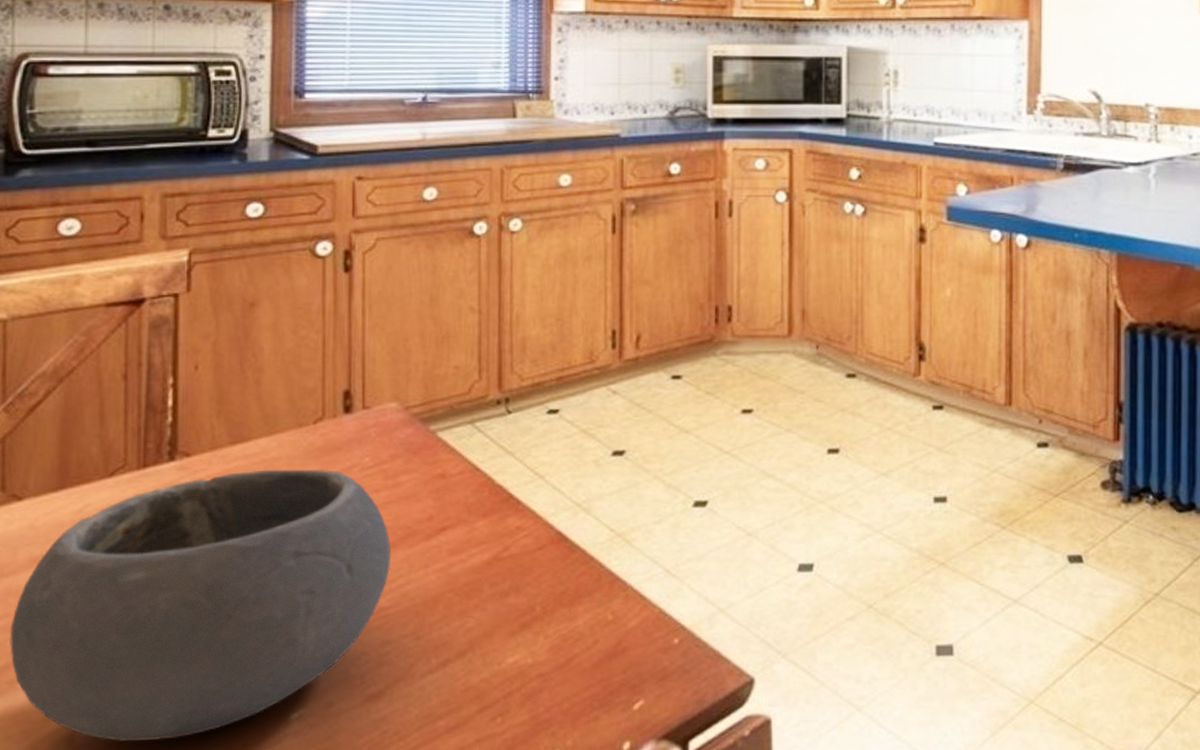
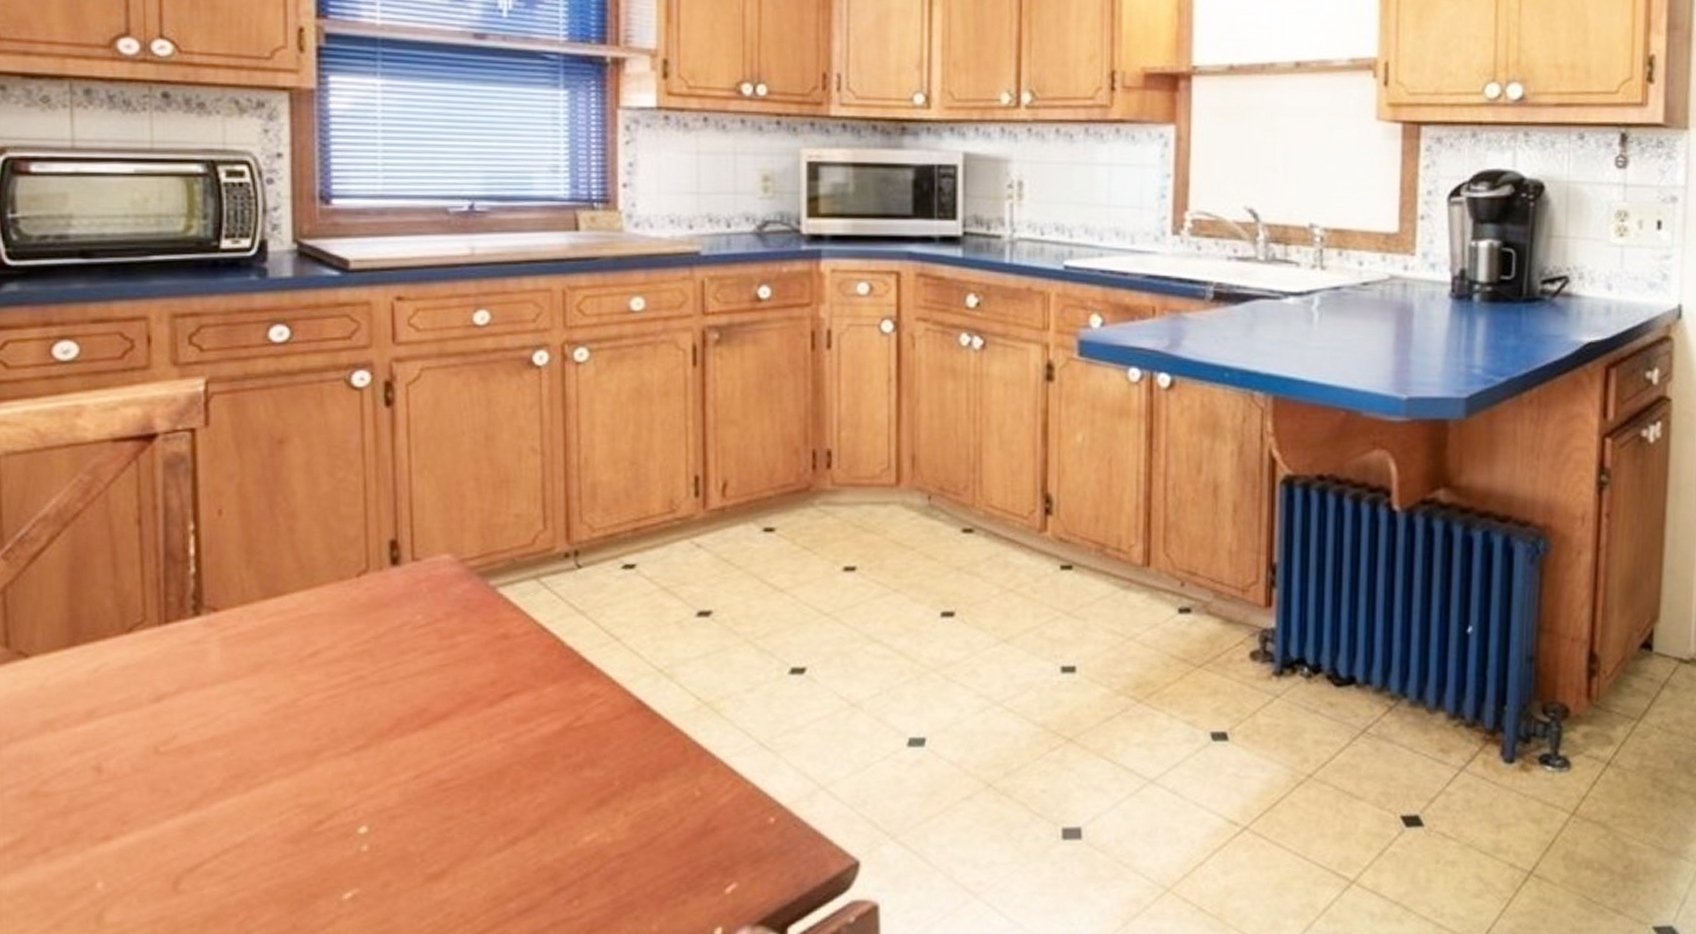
bowl: present [10,469,392,741] -> none [25,627,450,921]

